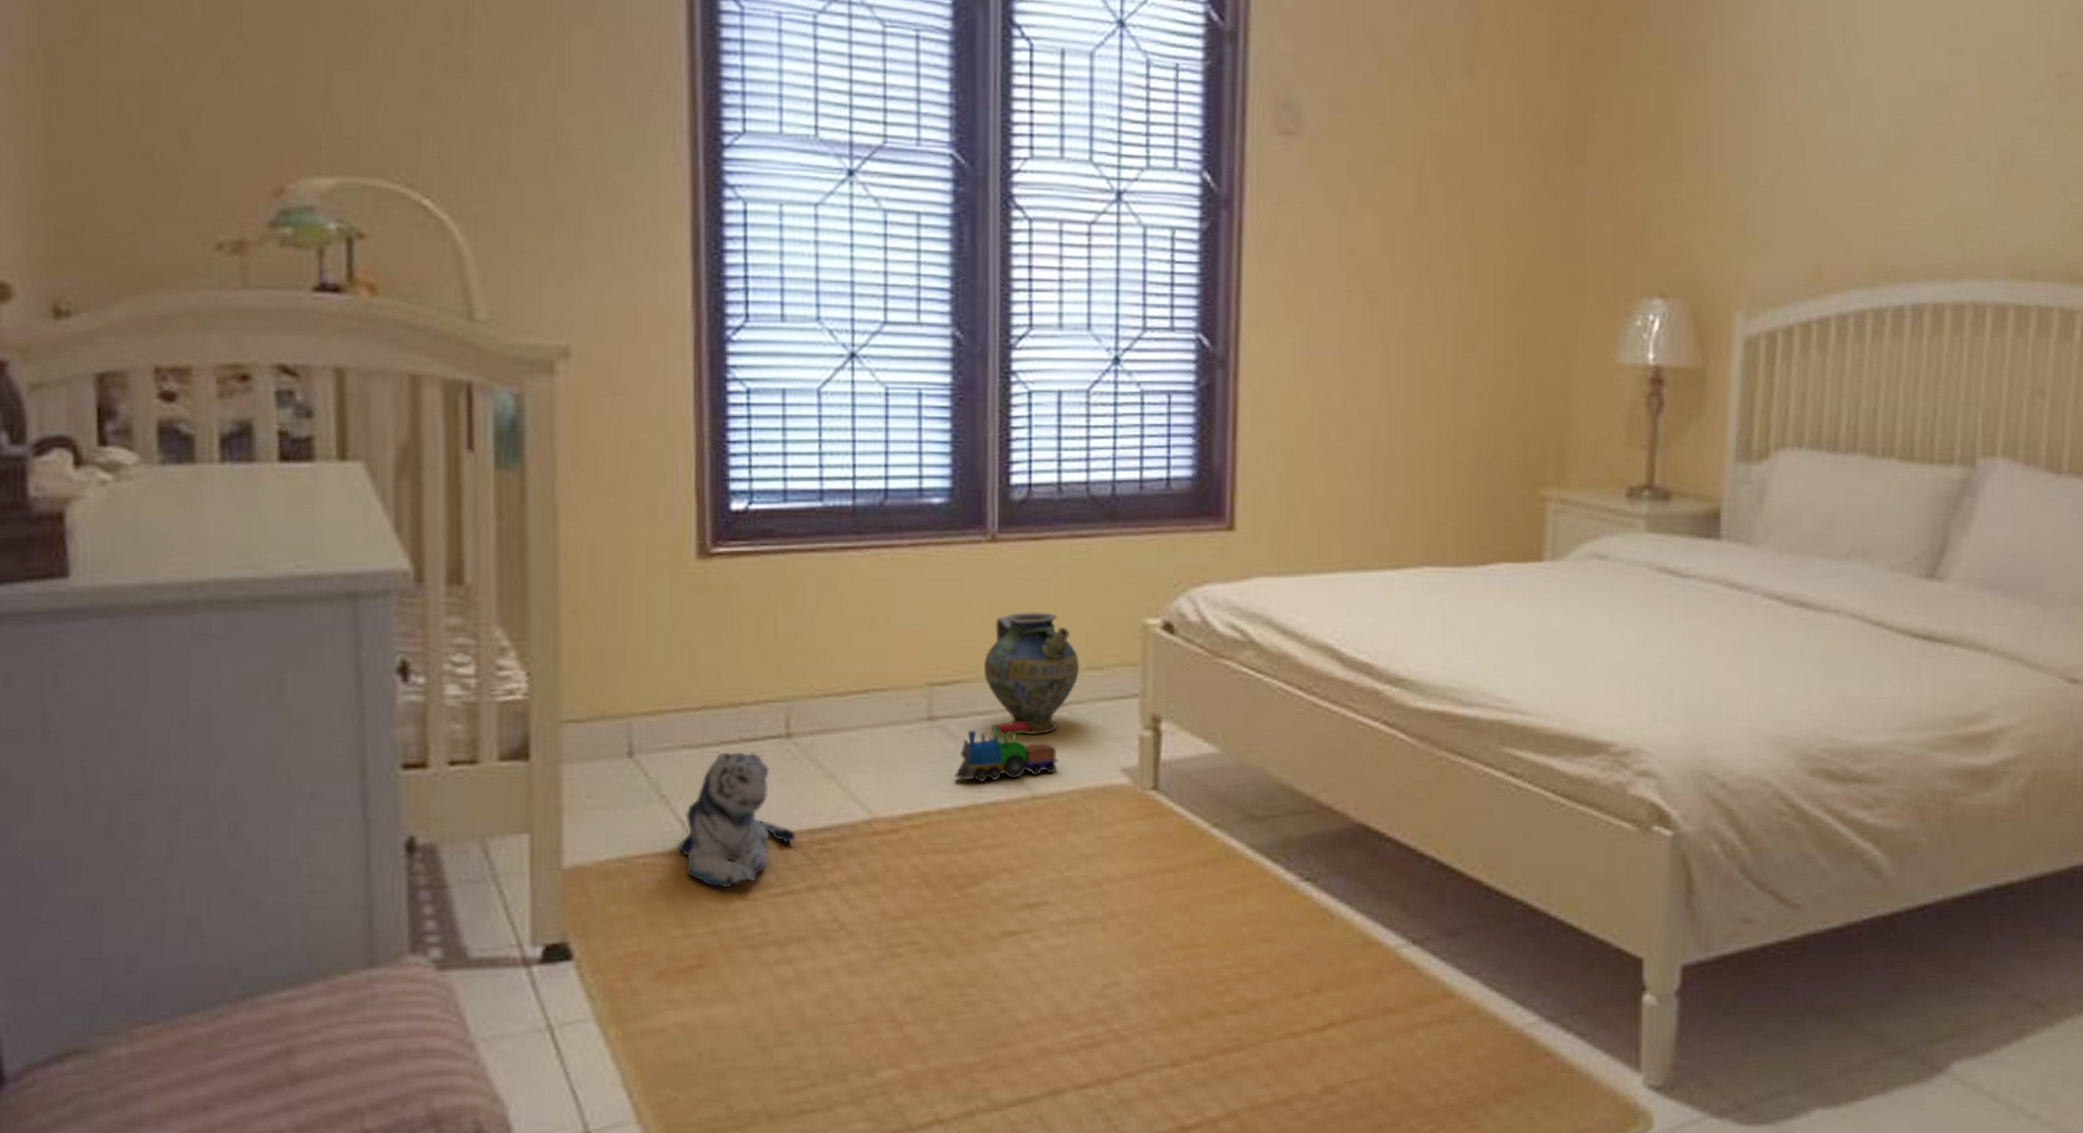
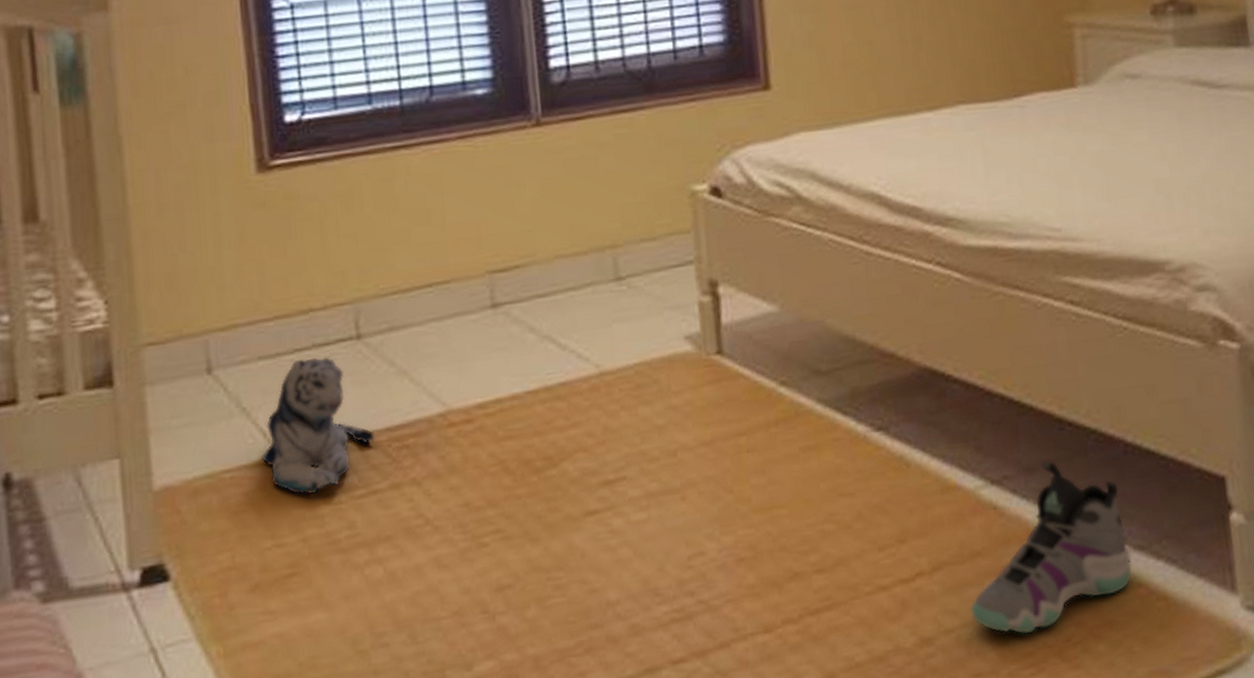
toy train: present [954,722,1059,782] -> none [522,300,622,364]
ceramic jug: present [984,612,1079,736] -> none [540,189,634,313]
sneaker: none [1378,926,1542,1092] -> present [970,460,1132,635]

